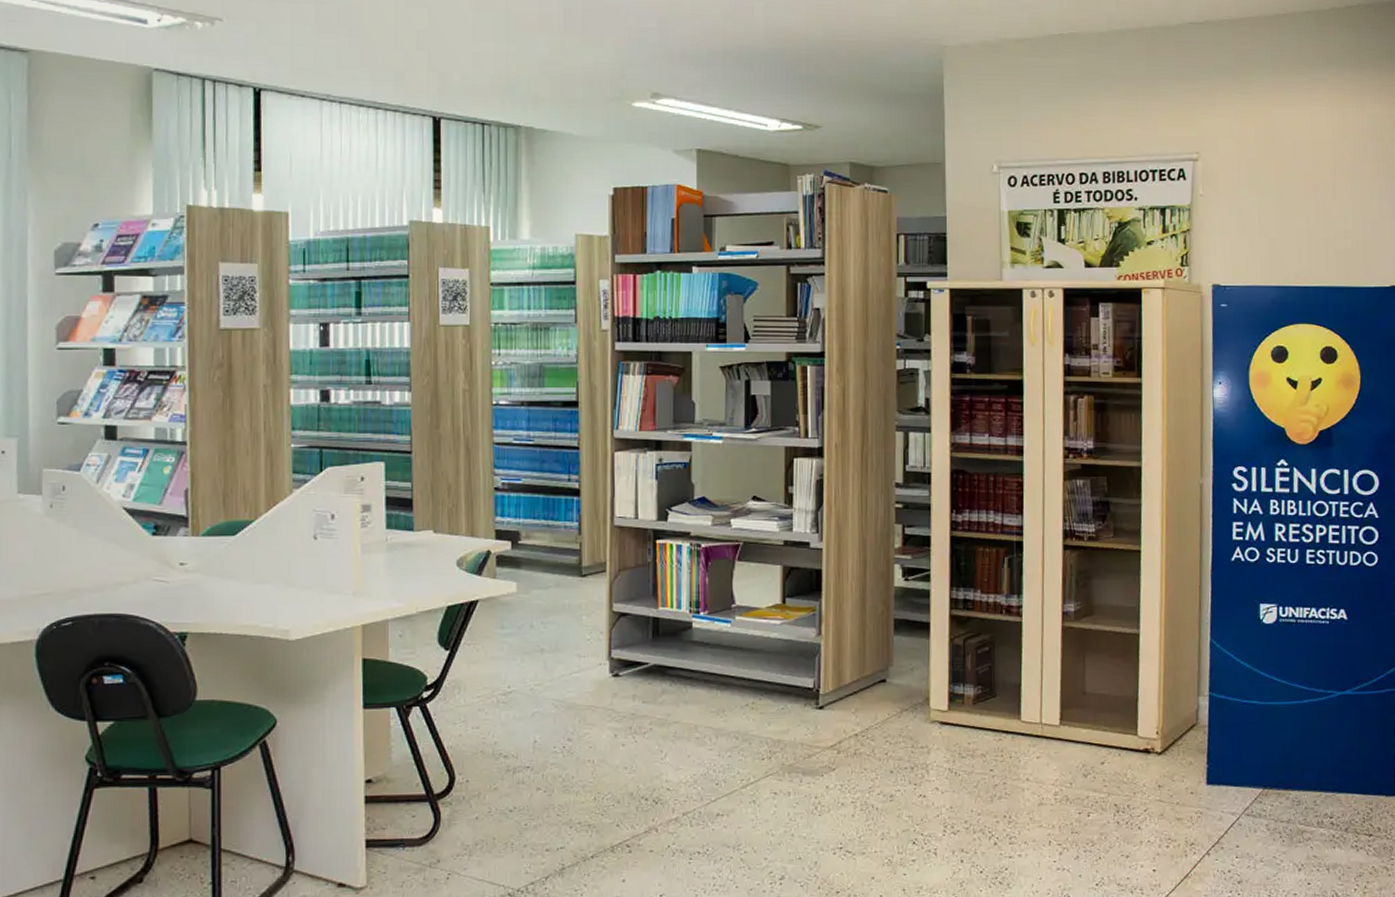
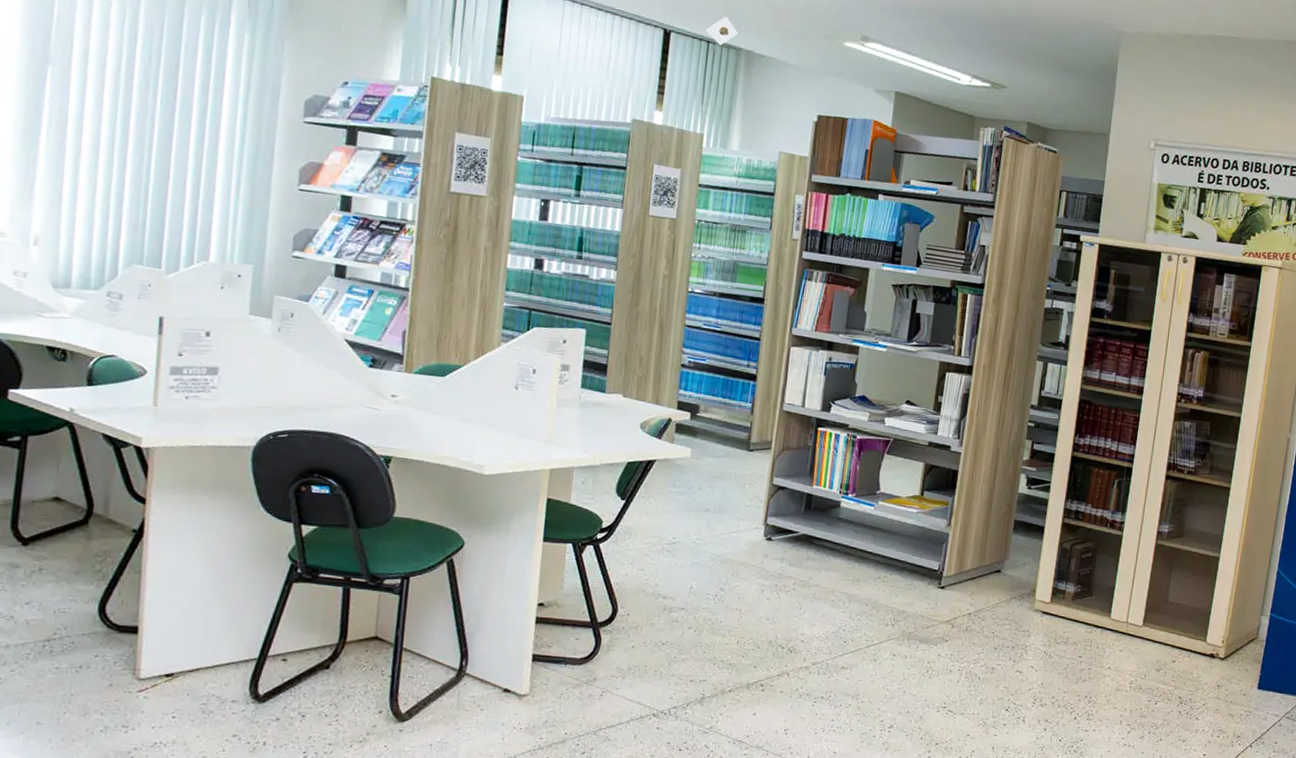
recessed light: none [479,93,515,126] -> present [706,16,739,46]

